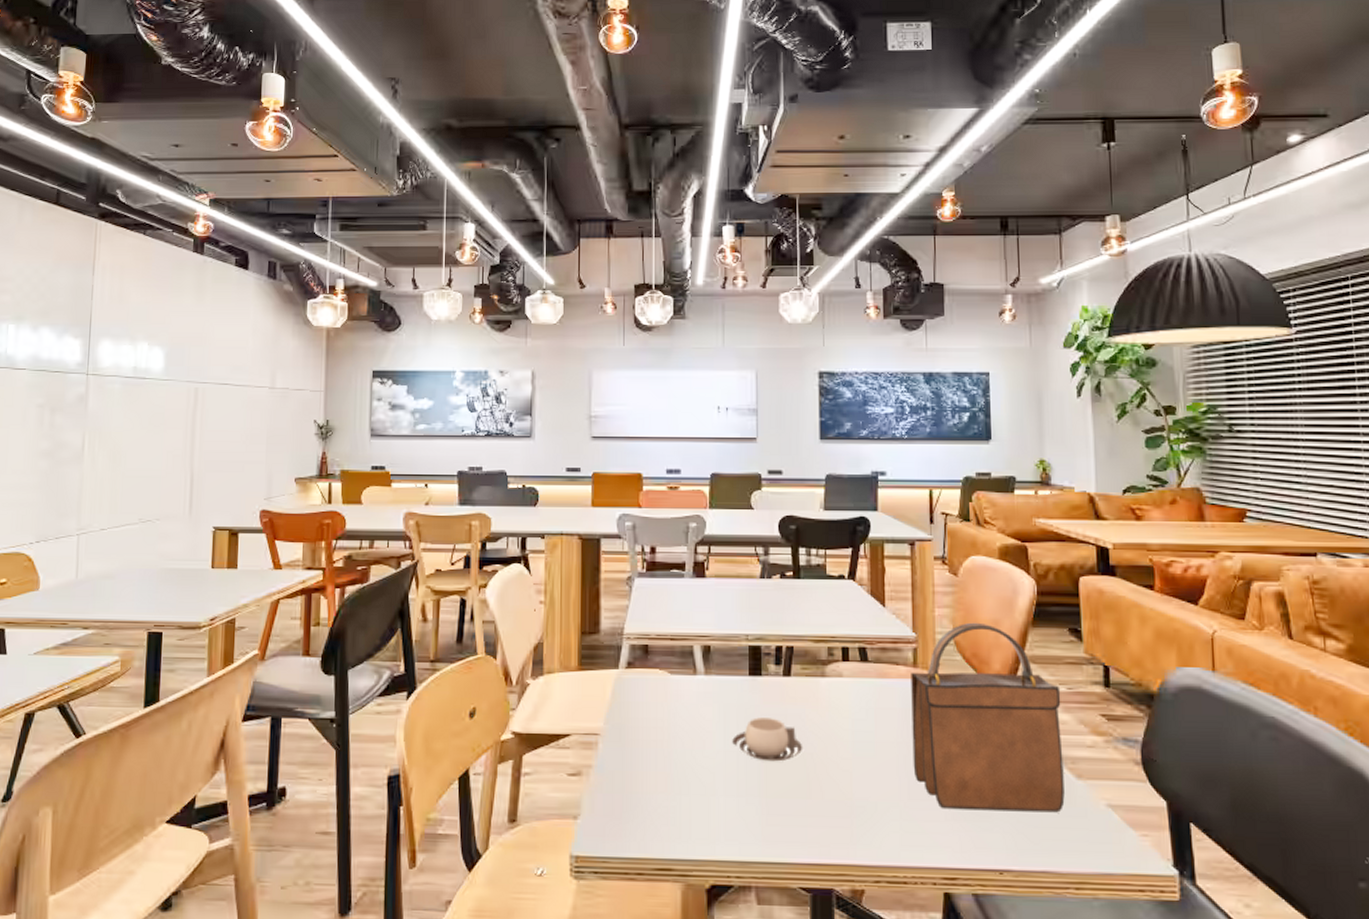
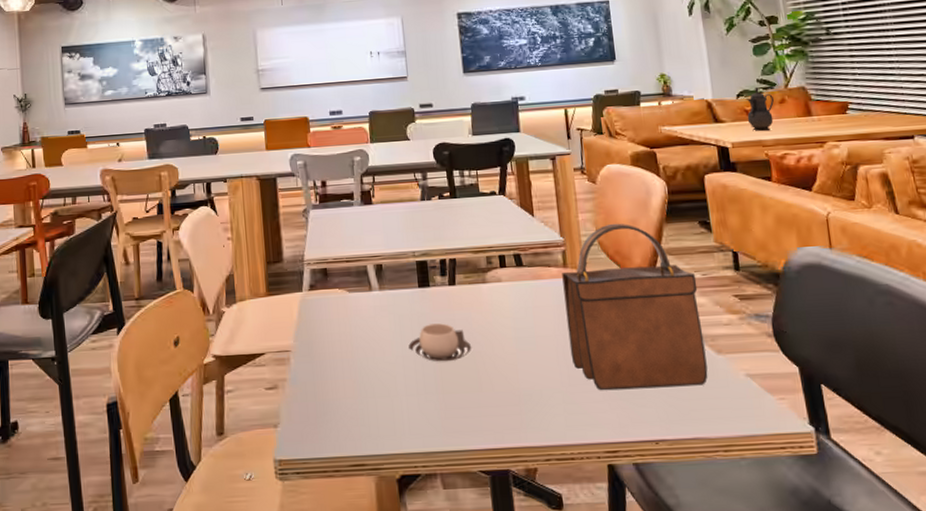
coffeepot: none [1132,484,1164,534] -> present [746,88,774,132]

